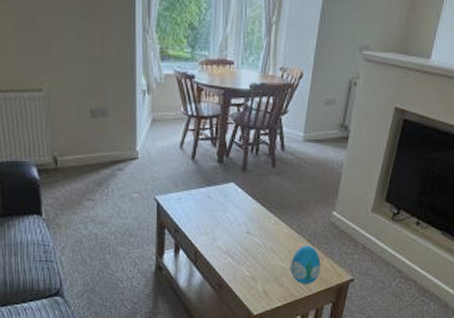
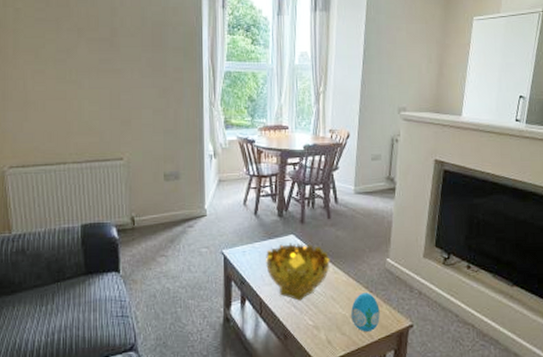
decorative bowl: none [201,191,272,252] -> present [265,242,330,301]

